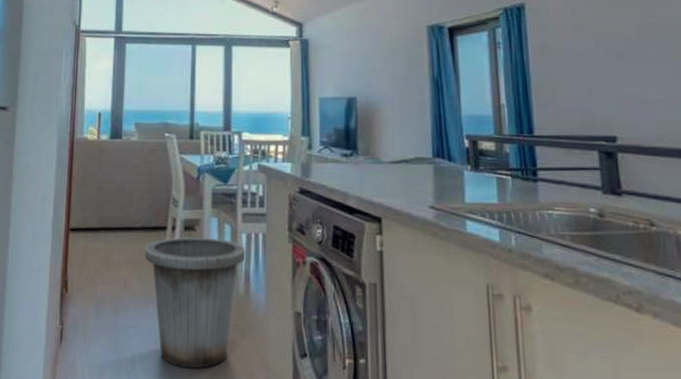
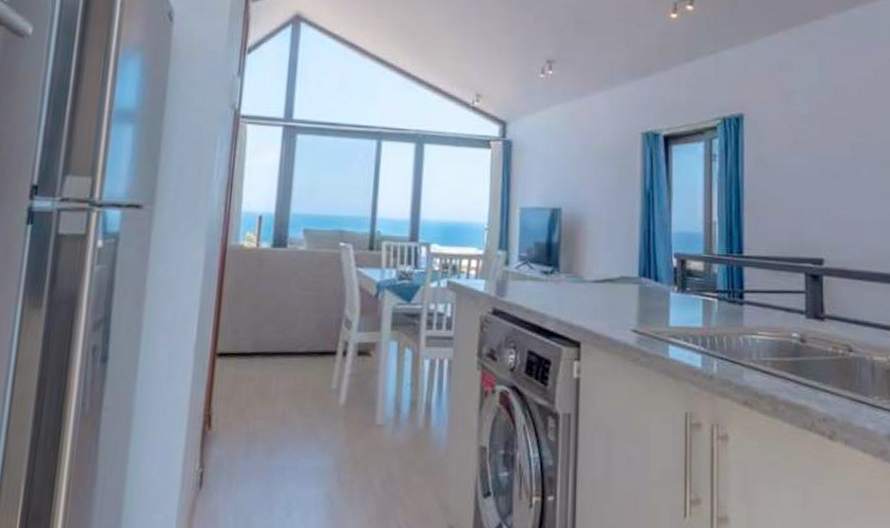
trash can: present [145,237,246,368] -> none [308,364,428,513]

